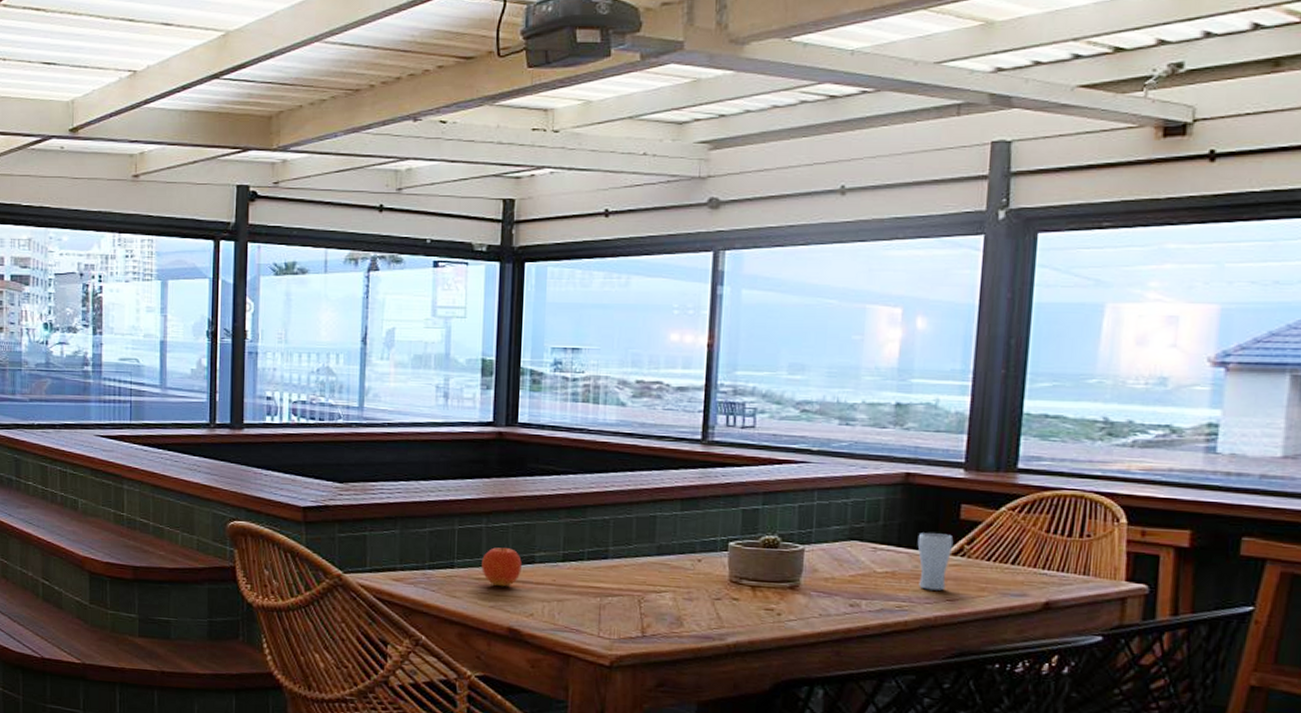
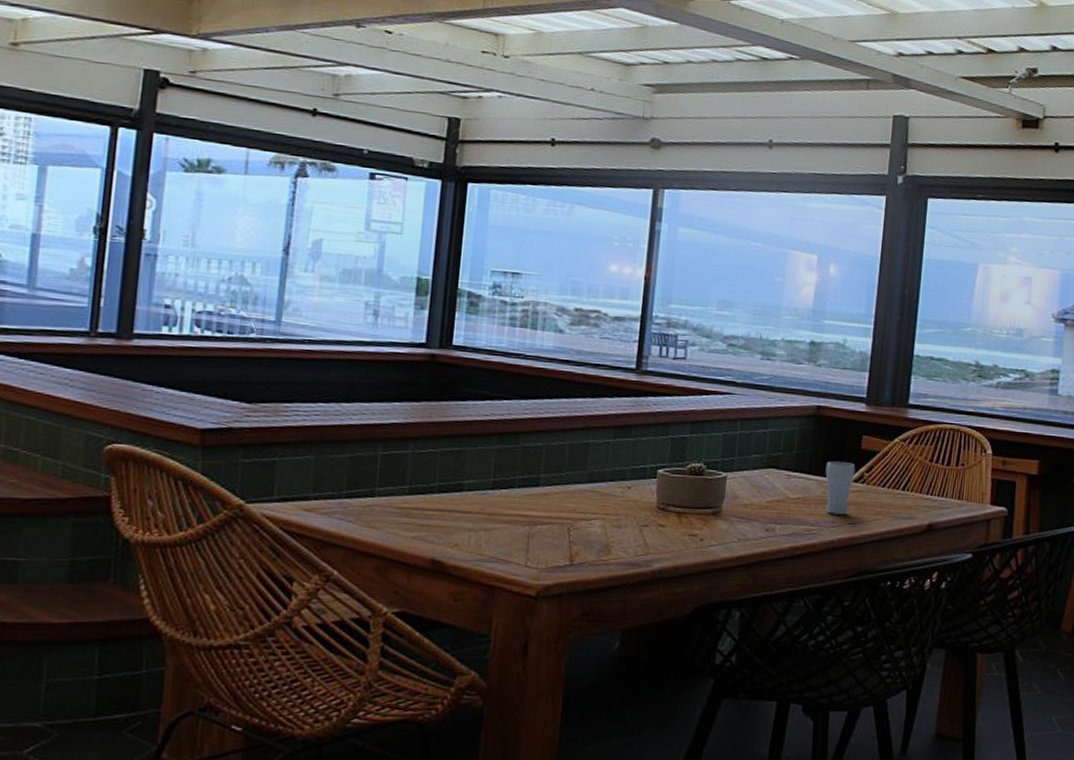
fruit: present [482,546,522,587] -> none [405,474,449,517]

